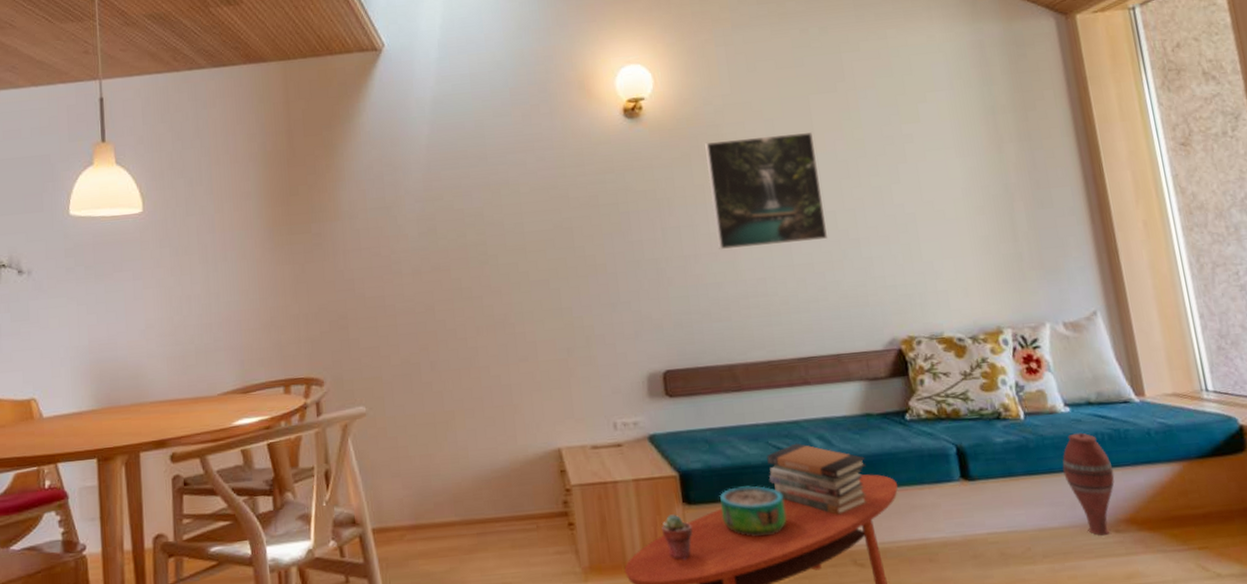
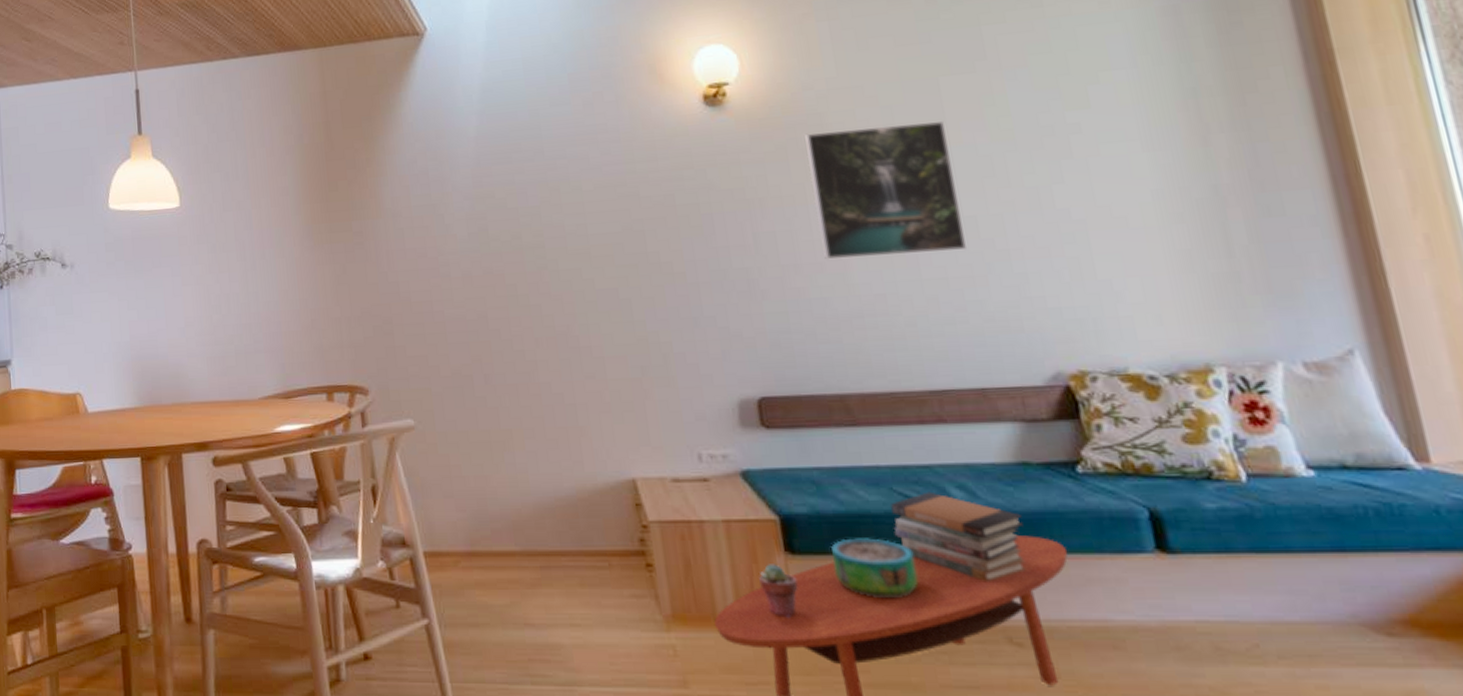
vase: present [1062,432,1115,536] -> none [1304,504,1385,638]

